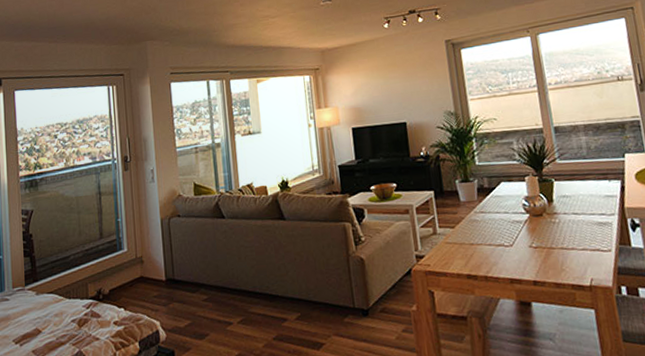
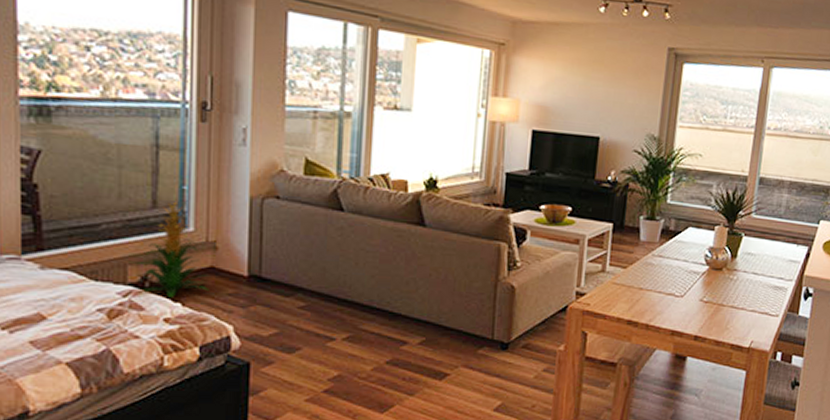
indoor plant: none [93,231,141,306] -> present [136,201,210,299]

